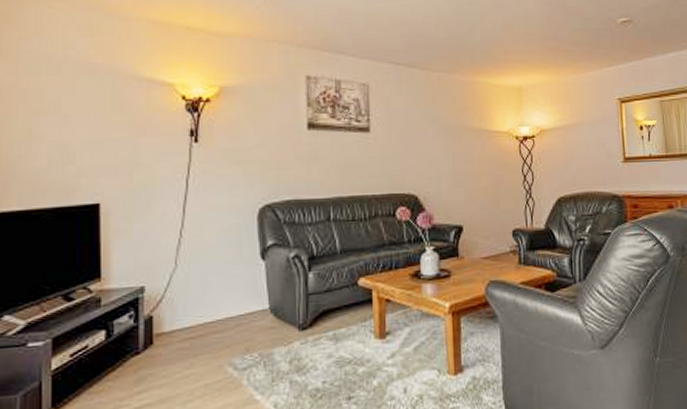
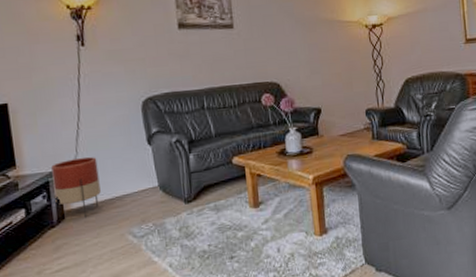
planter: none [144,270,200,344] -> present [51,156,101,218]

